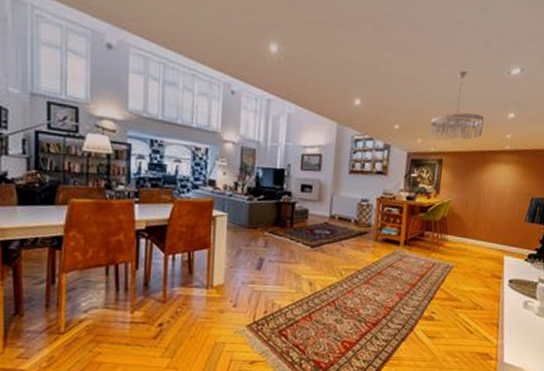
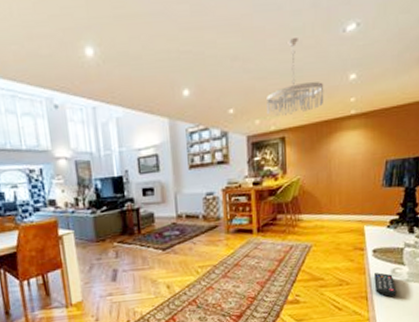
remote control: none [506,303,526,328] -> present [374,272,397,297]

